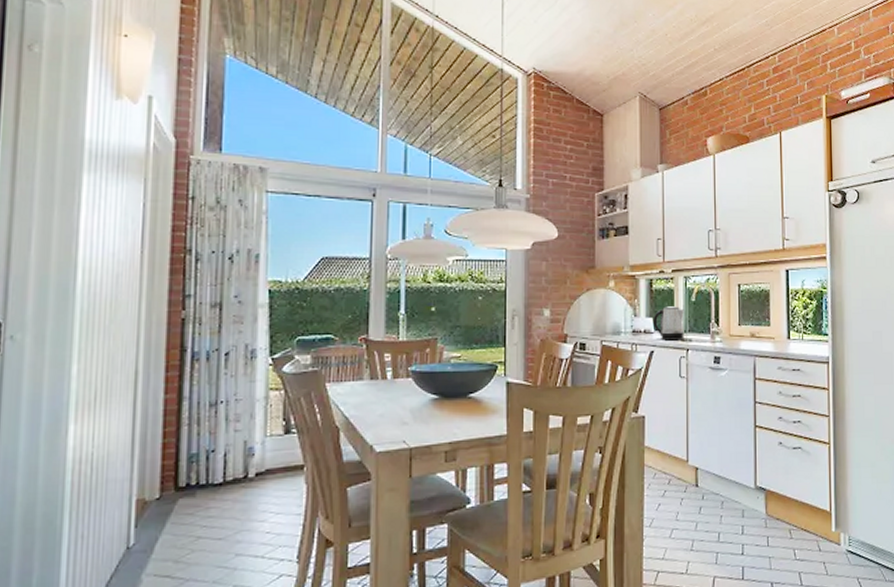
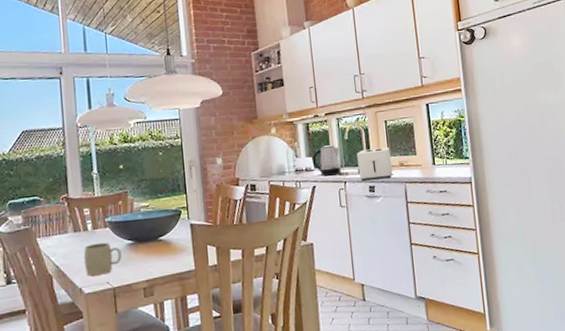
mug: none [378,394,424,432] -> present [83,242,122,276]
toaster: none [702,314,742,351] -> present [357,147,393,182]

